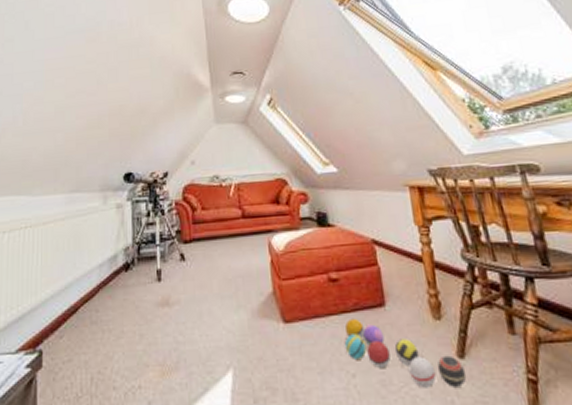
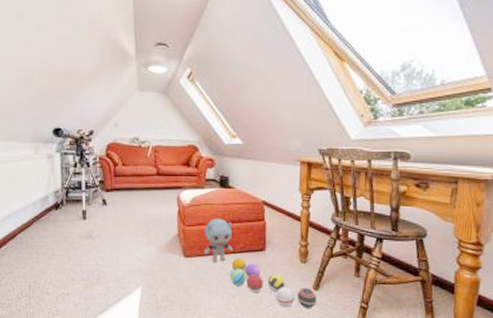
plush toy: none [305,266,344,327] -> present [204,218,233,262]

